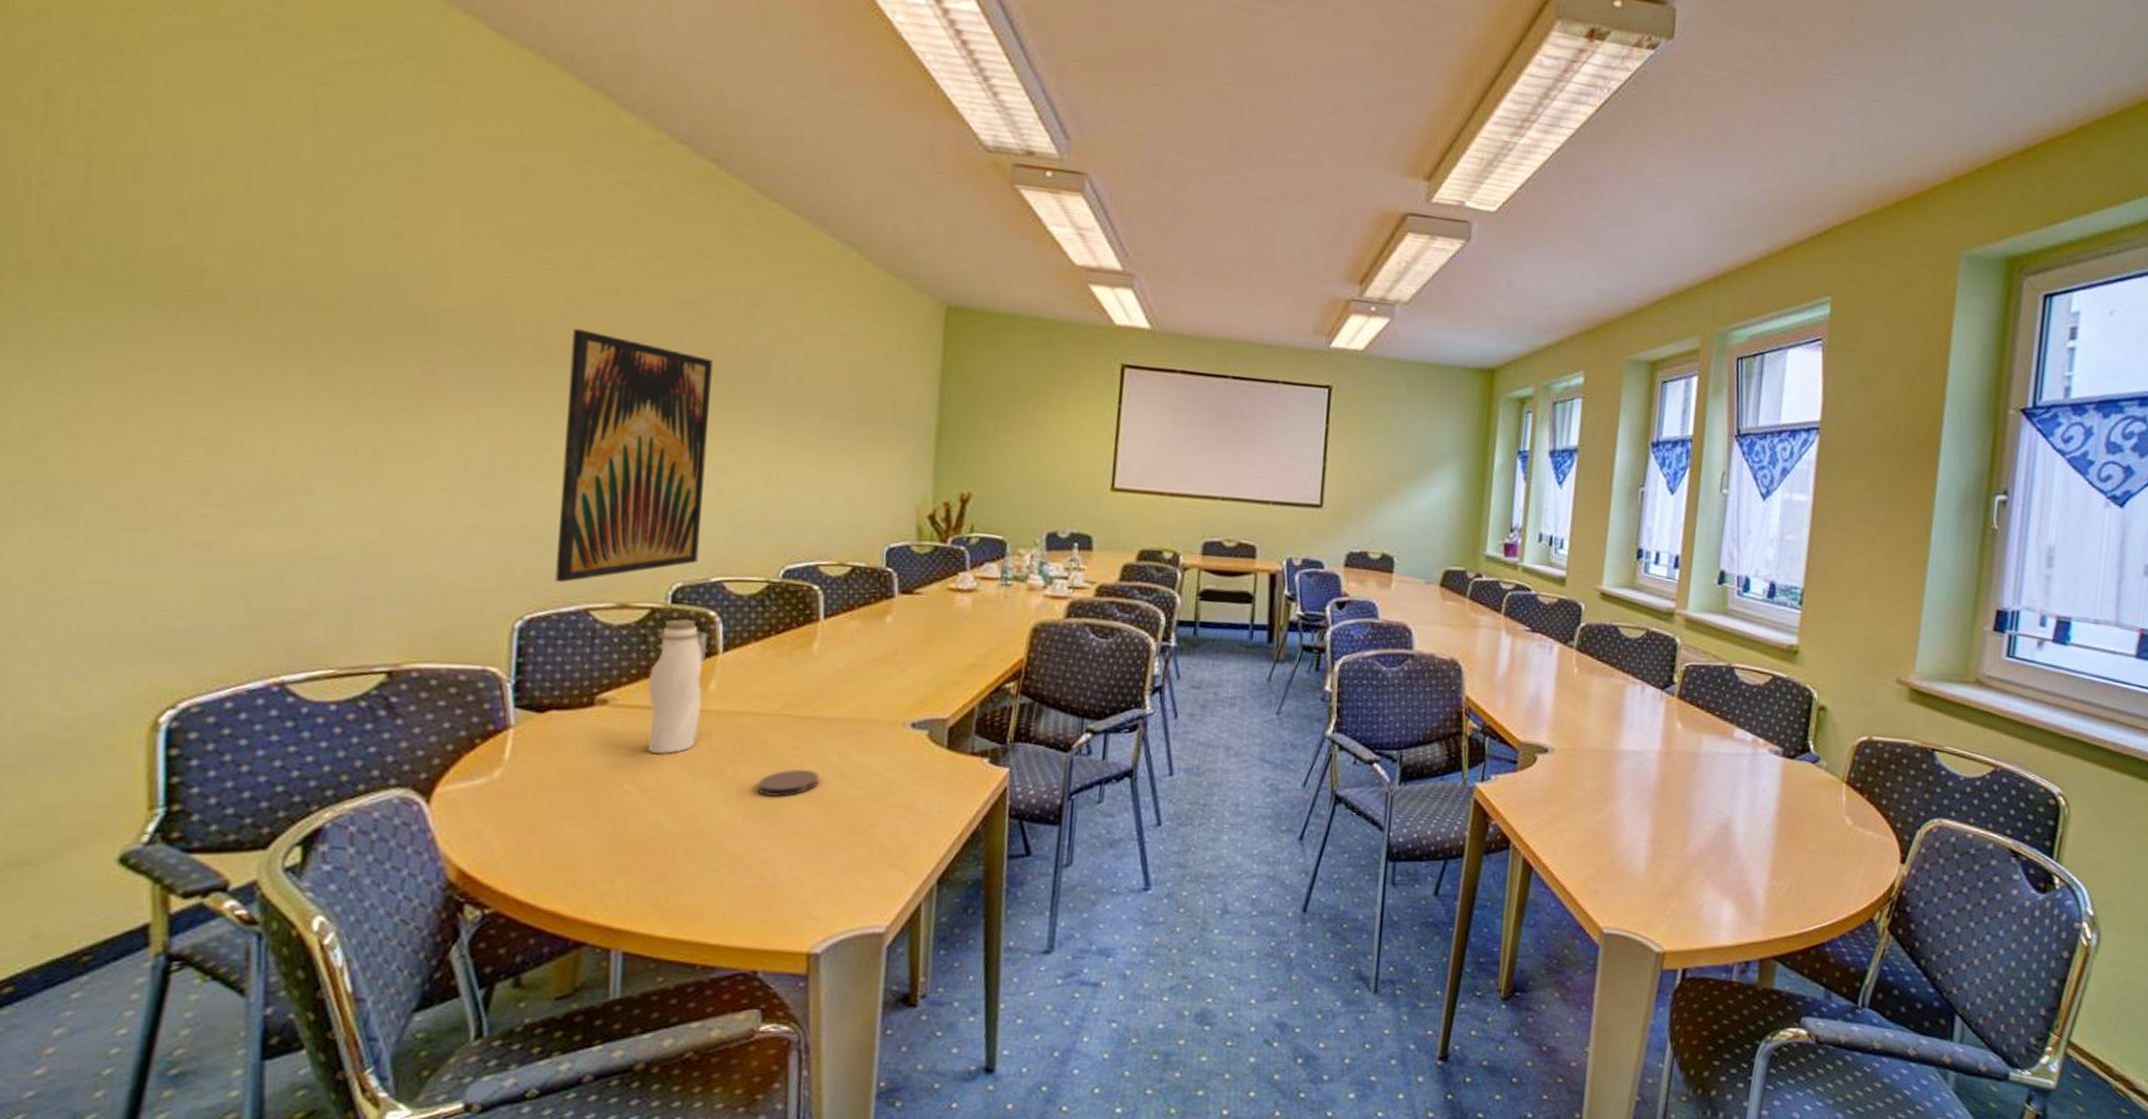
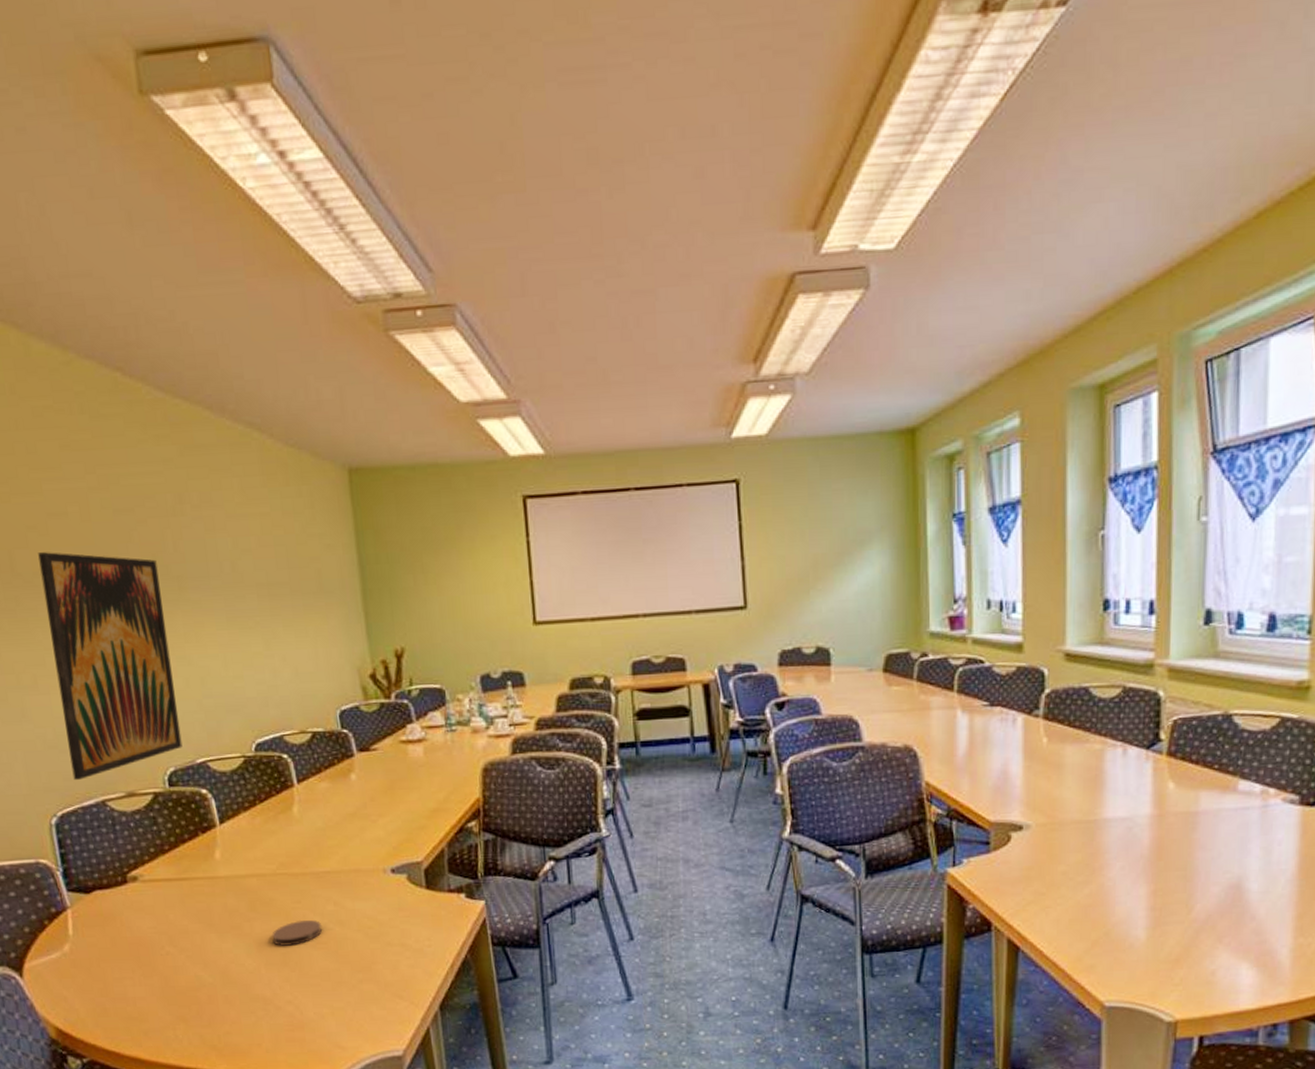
water bottle: present [647,618,709,754] -> none [163,798,214,918]

